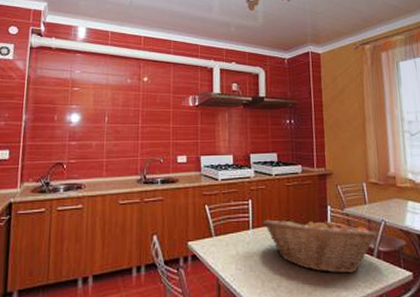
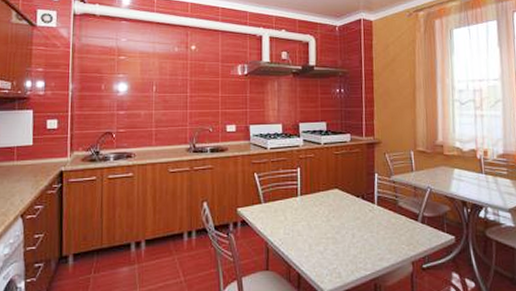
fruit basket: present [262,216,376,274] -> none [310,183,421,238]

